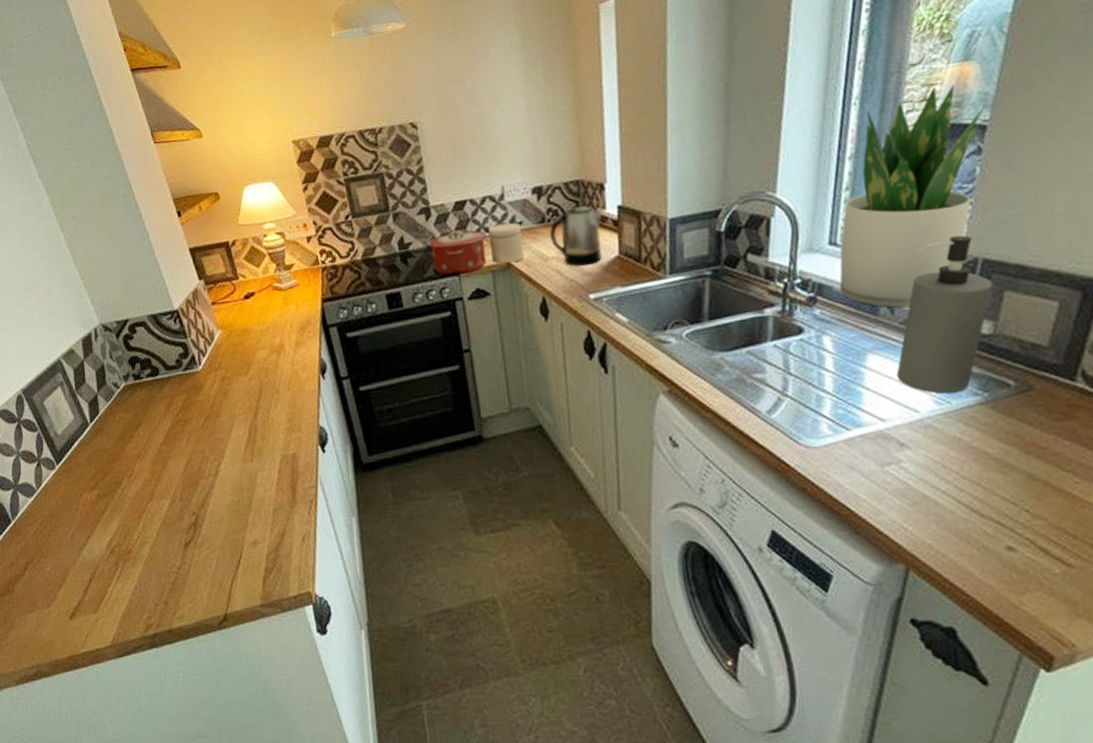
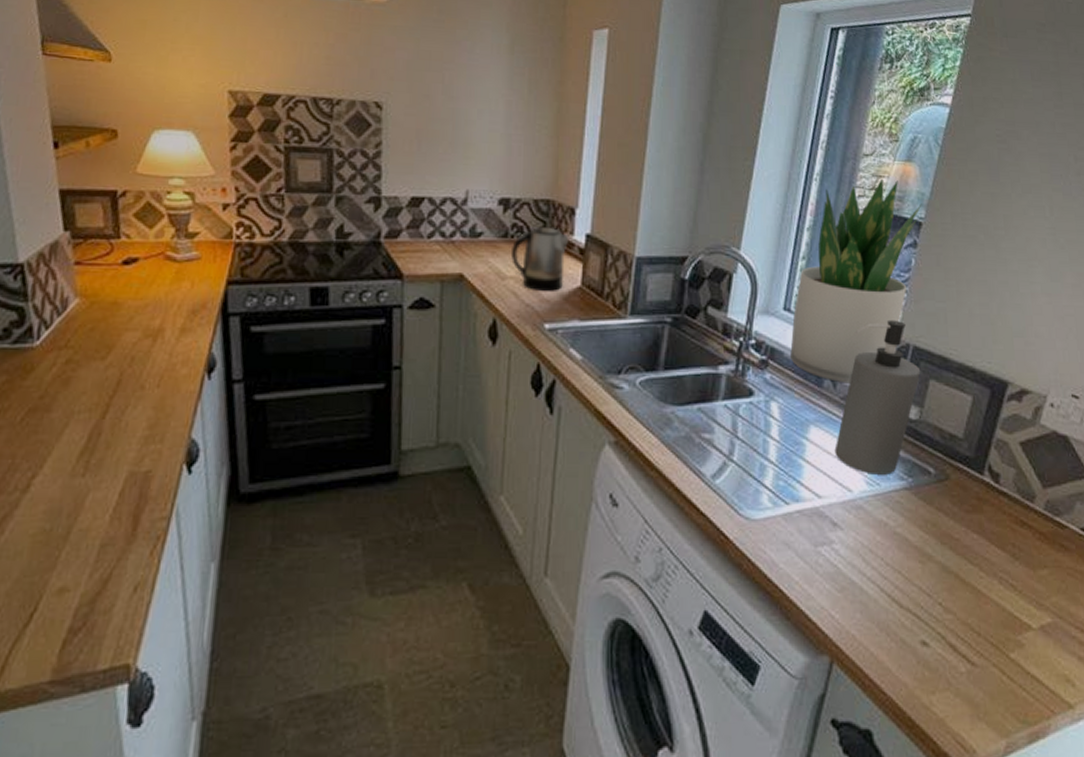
casserole: present [426,230,487,276] -> none [369,228,441,280]
jar: present [489,222,525,265] -> none [443,230,482,276]

